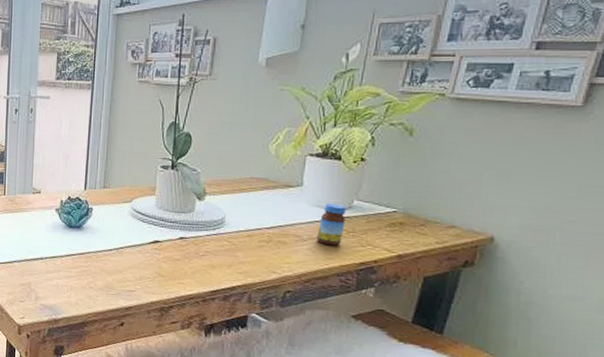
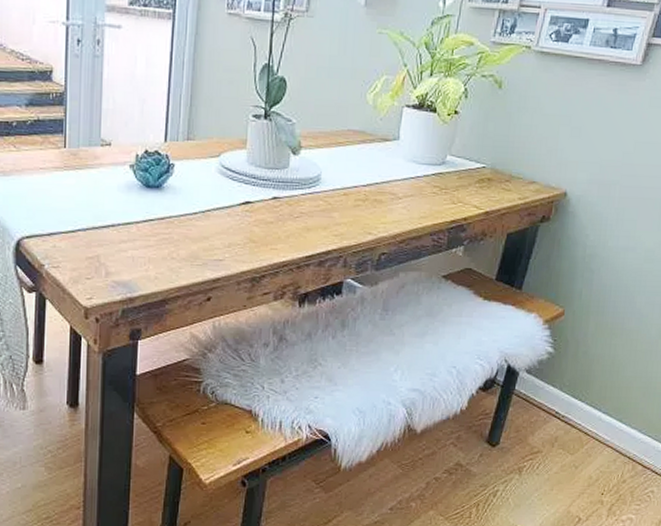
jar: present [317,204,346,246] -> none [412,159,440,204]

